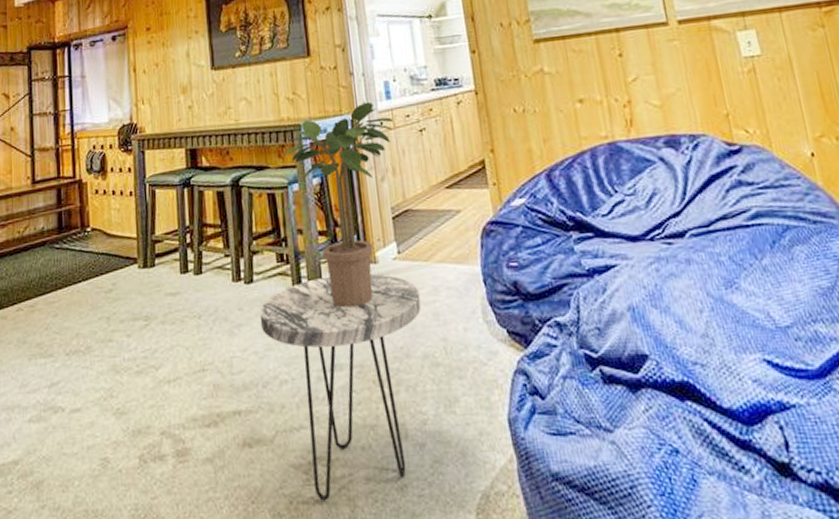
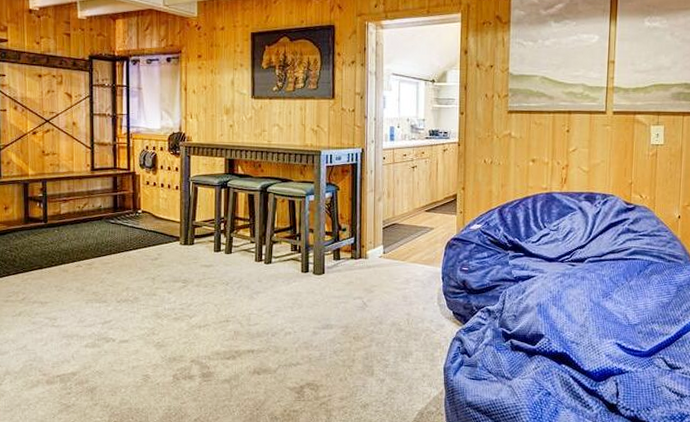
side table: present [259,273,422,501] -> none [274,264,395,411]
potted plant: present [283,101,394,308] -> none [305,140,394,287]

